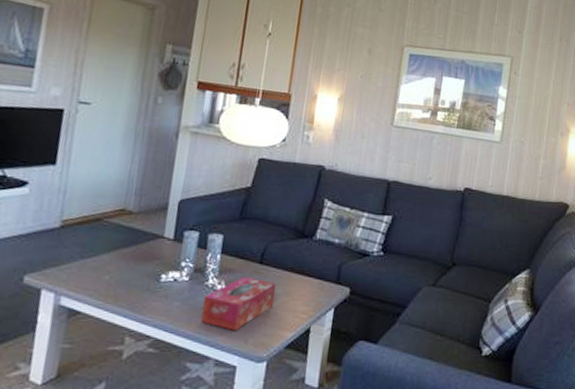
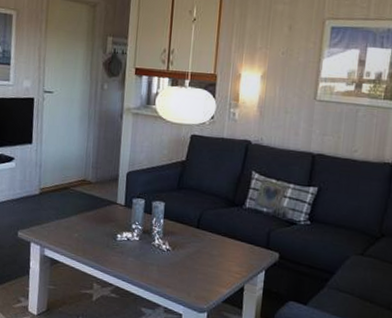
tissue box: present [201,276,276,331] -> none [151,238,212,285]

